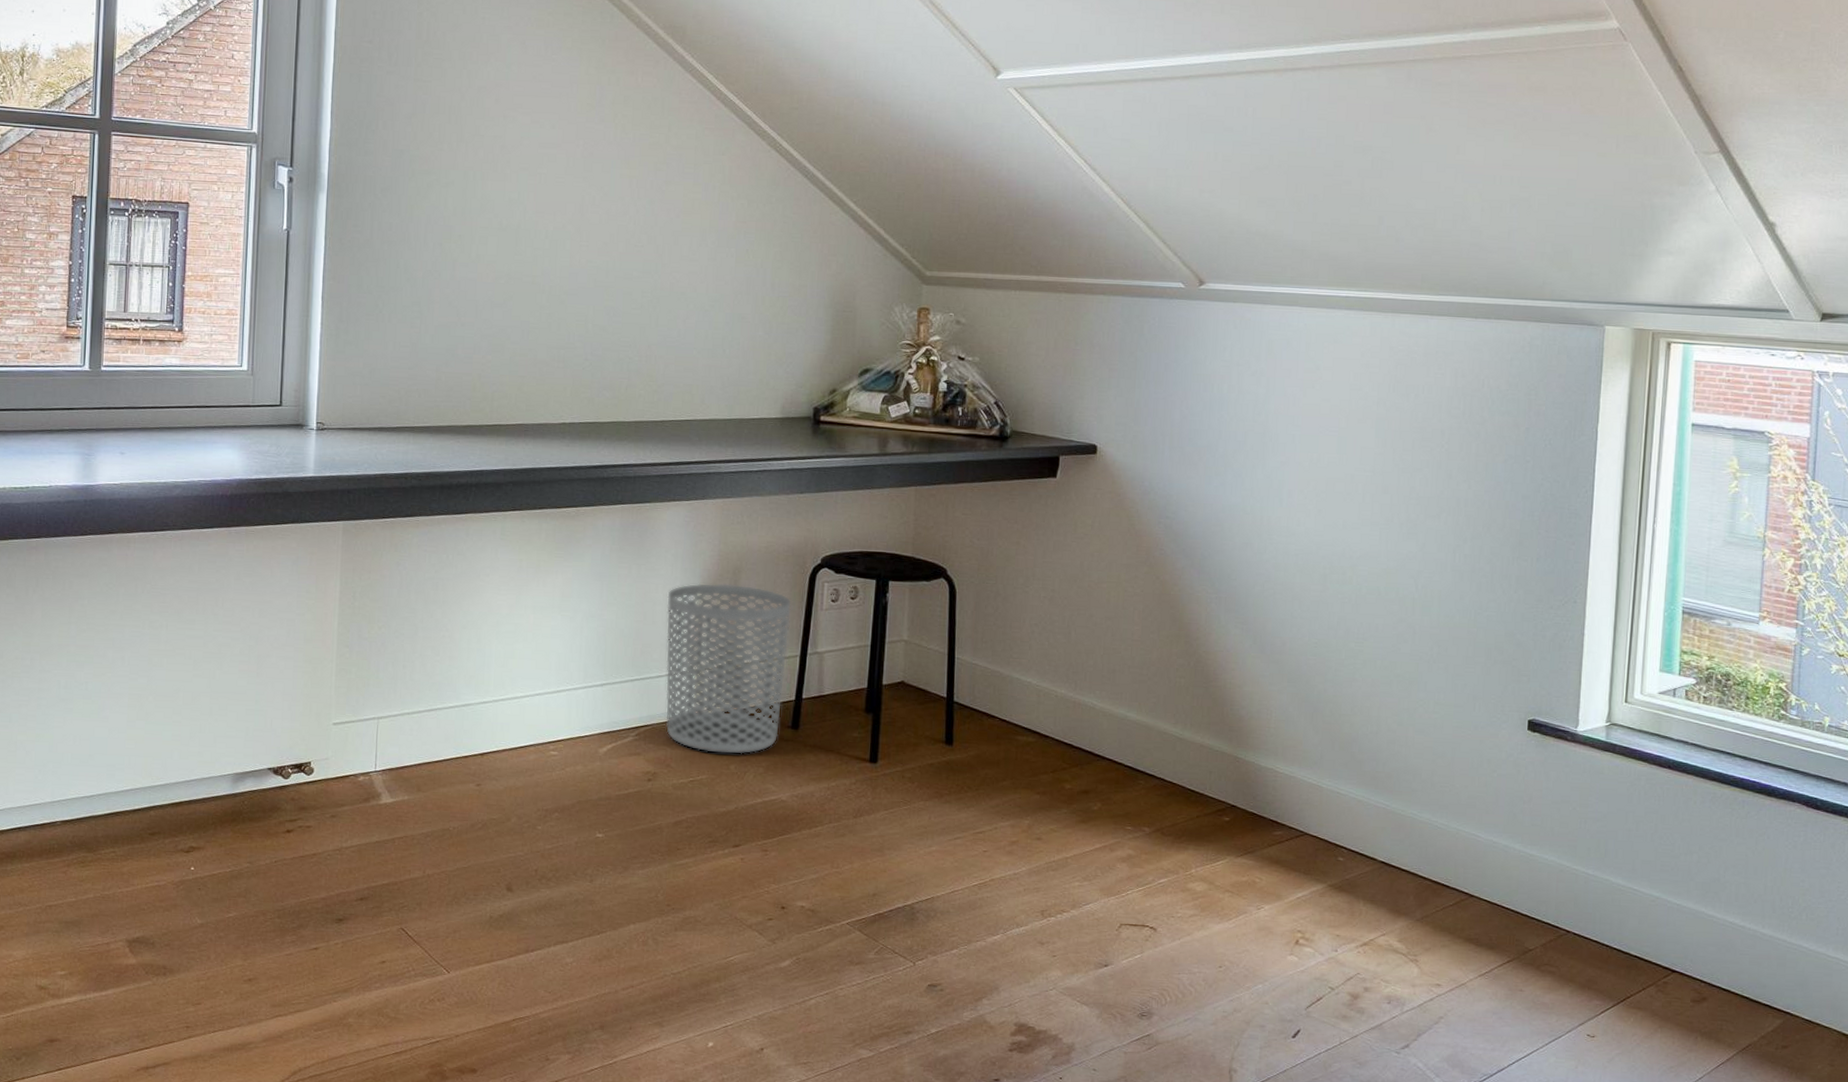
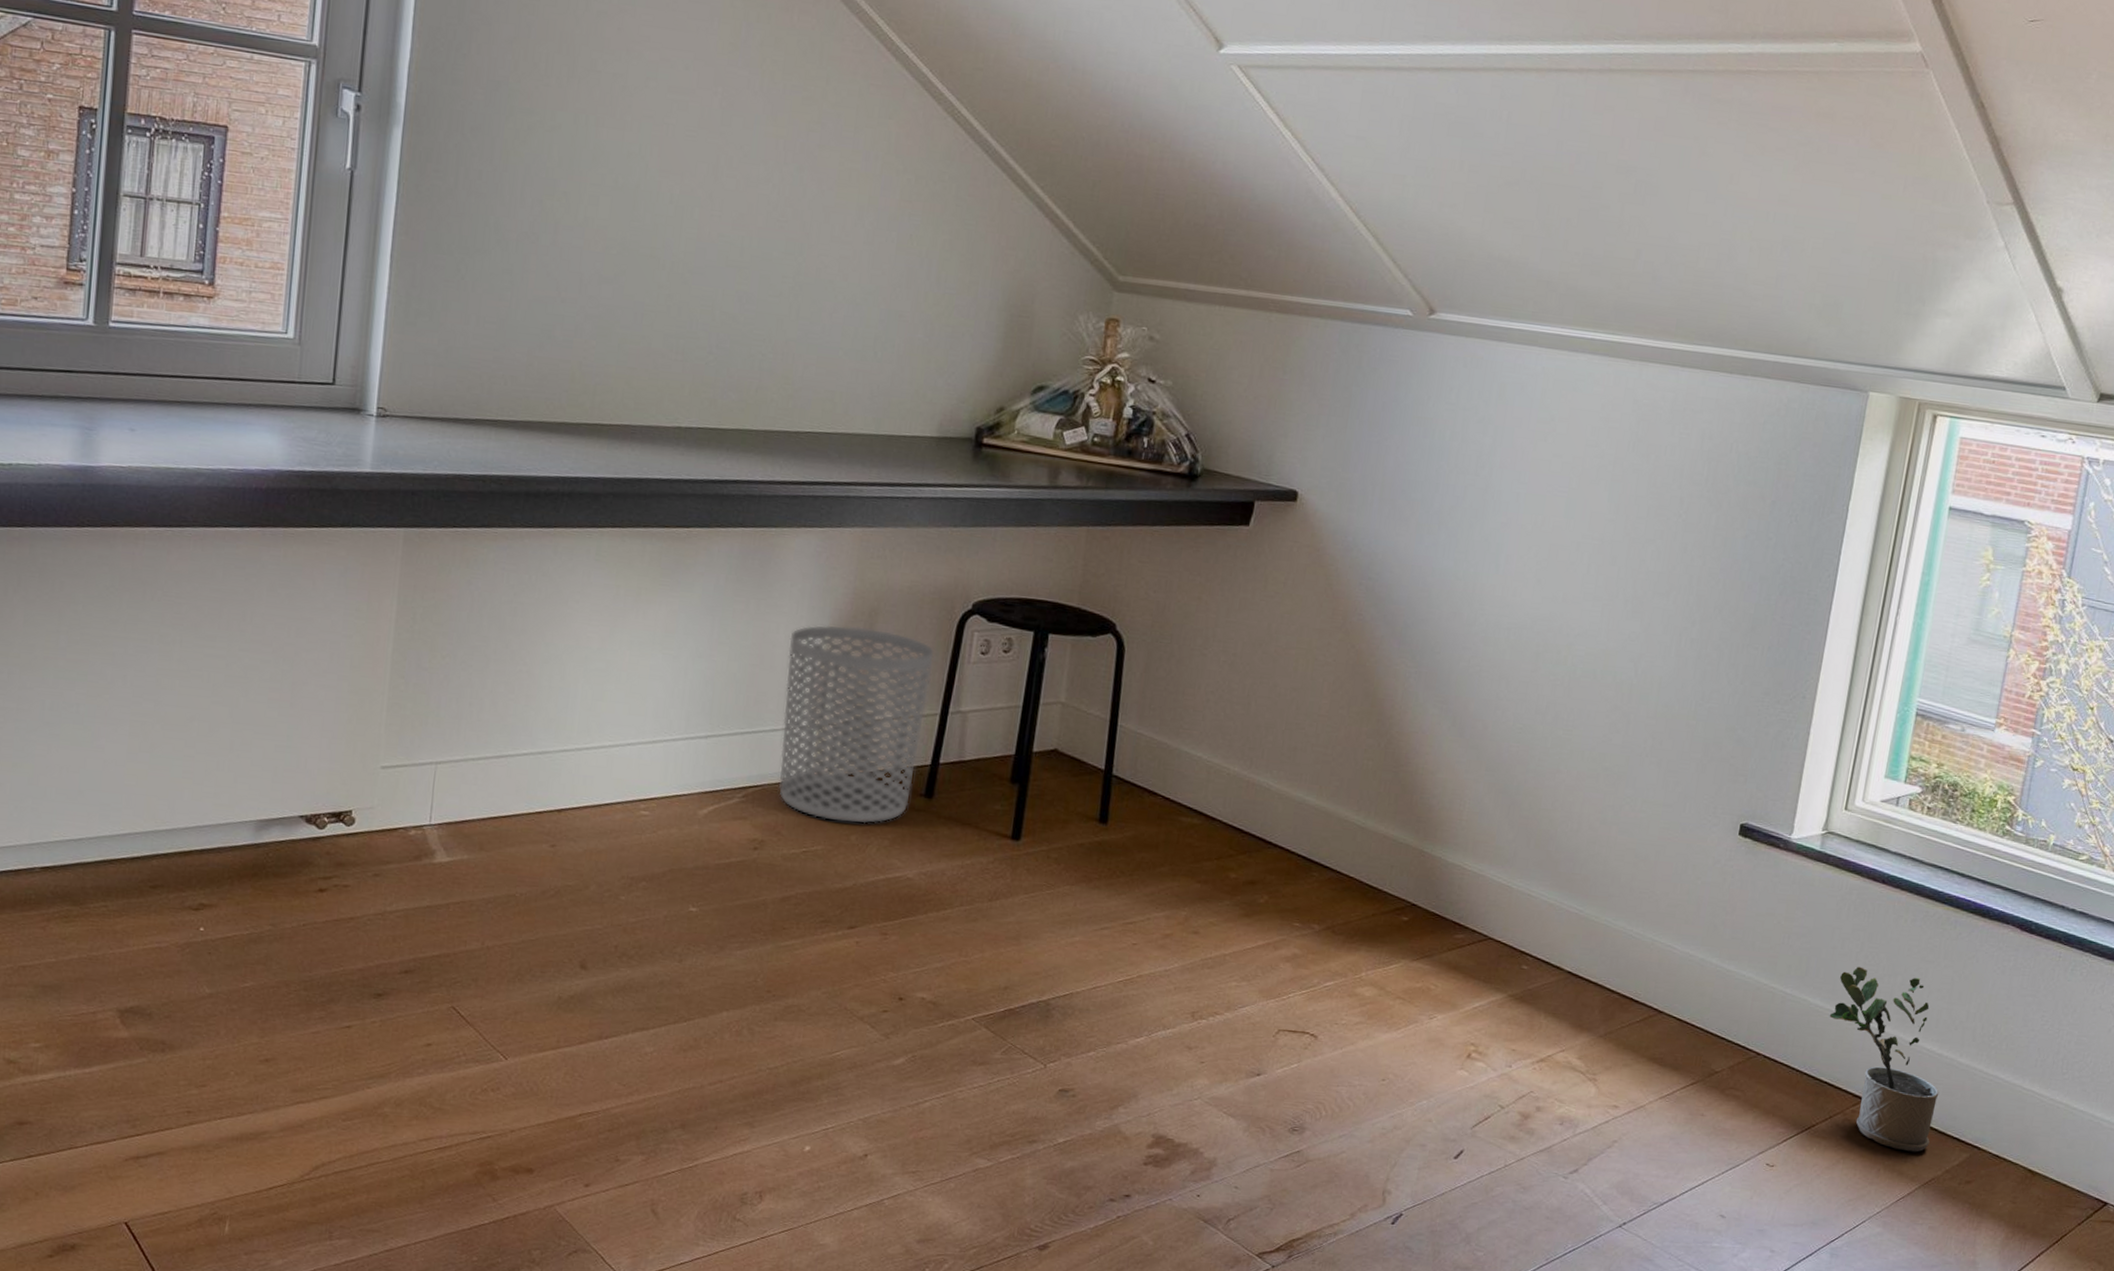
potted plant: none [1632,847,1746,1020] -> present [1829,966,1939,1152]

